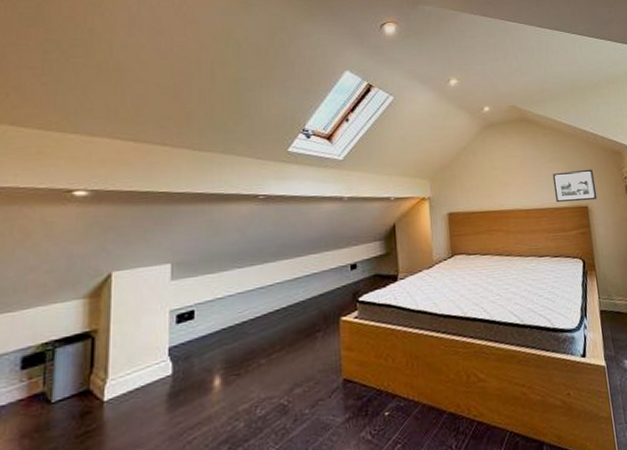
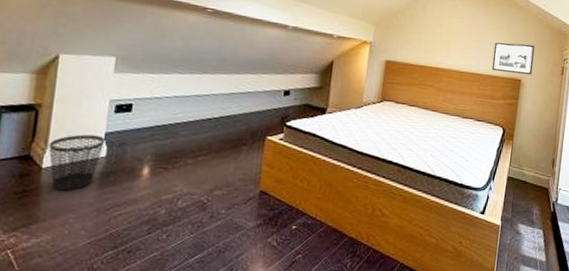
wastebasket: none [109,352,170,424] -> present [48,134,106,191]

